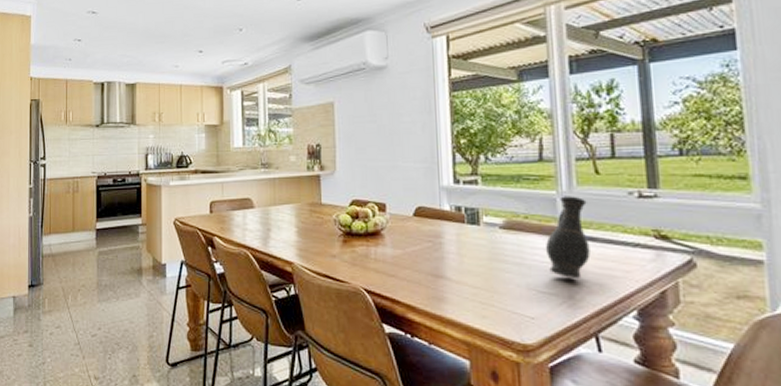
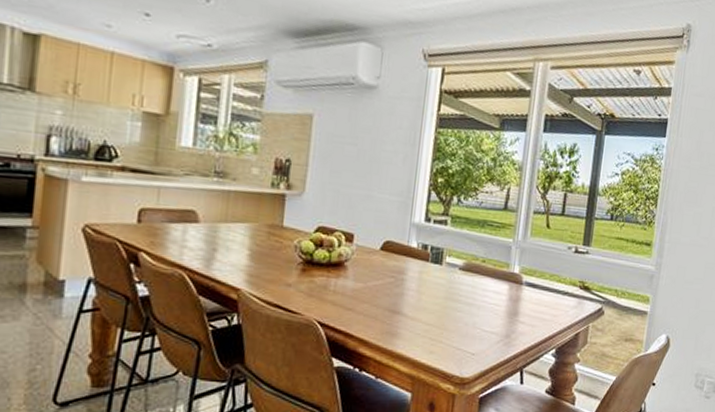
jug: present [546,196,591,278] -> none [495,244,536,319]

